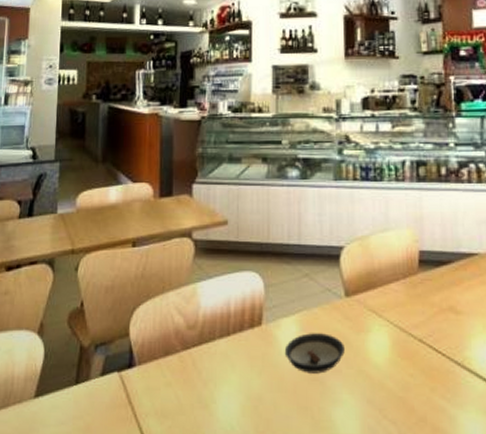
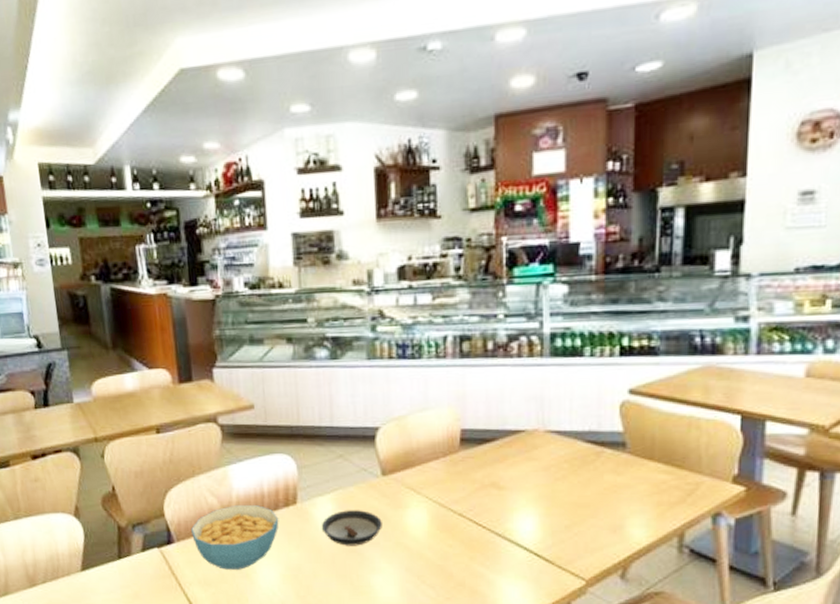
cereal bowl: none [154,326,243,399] -> present [191,505,279,570]

